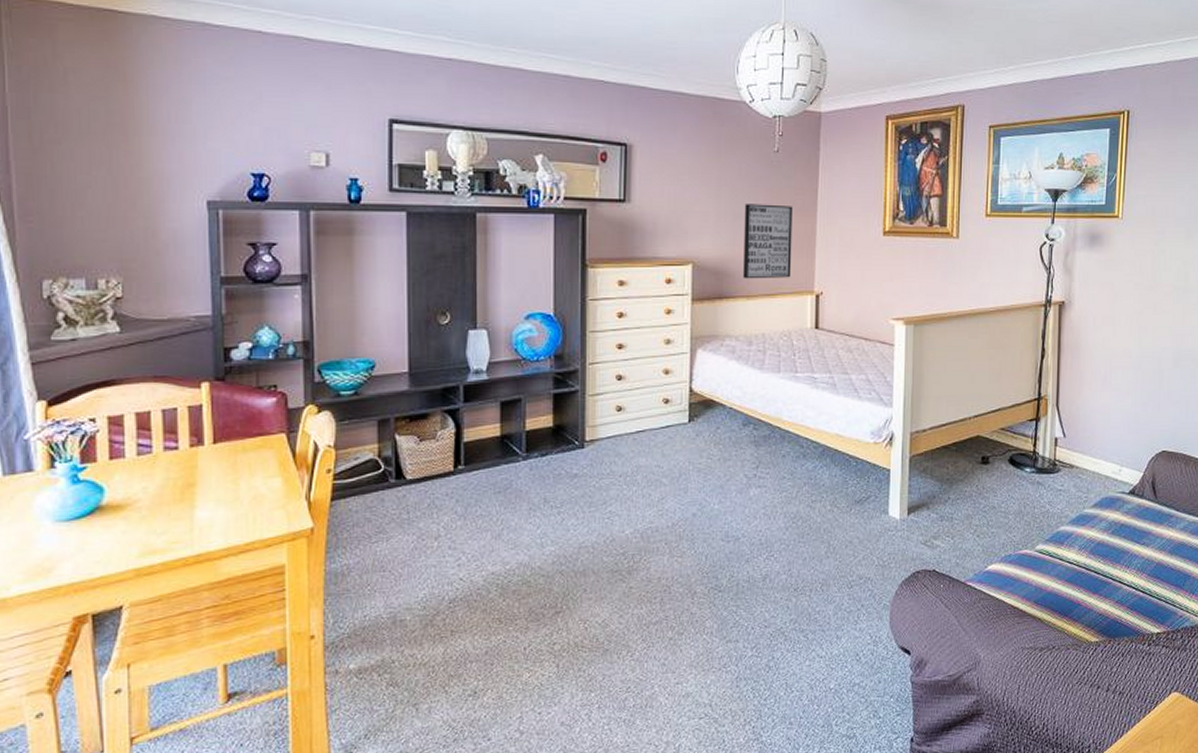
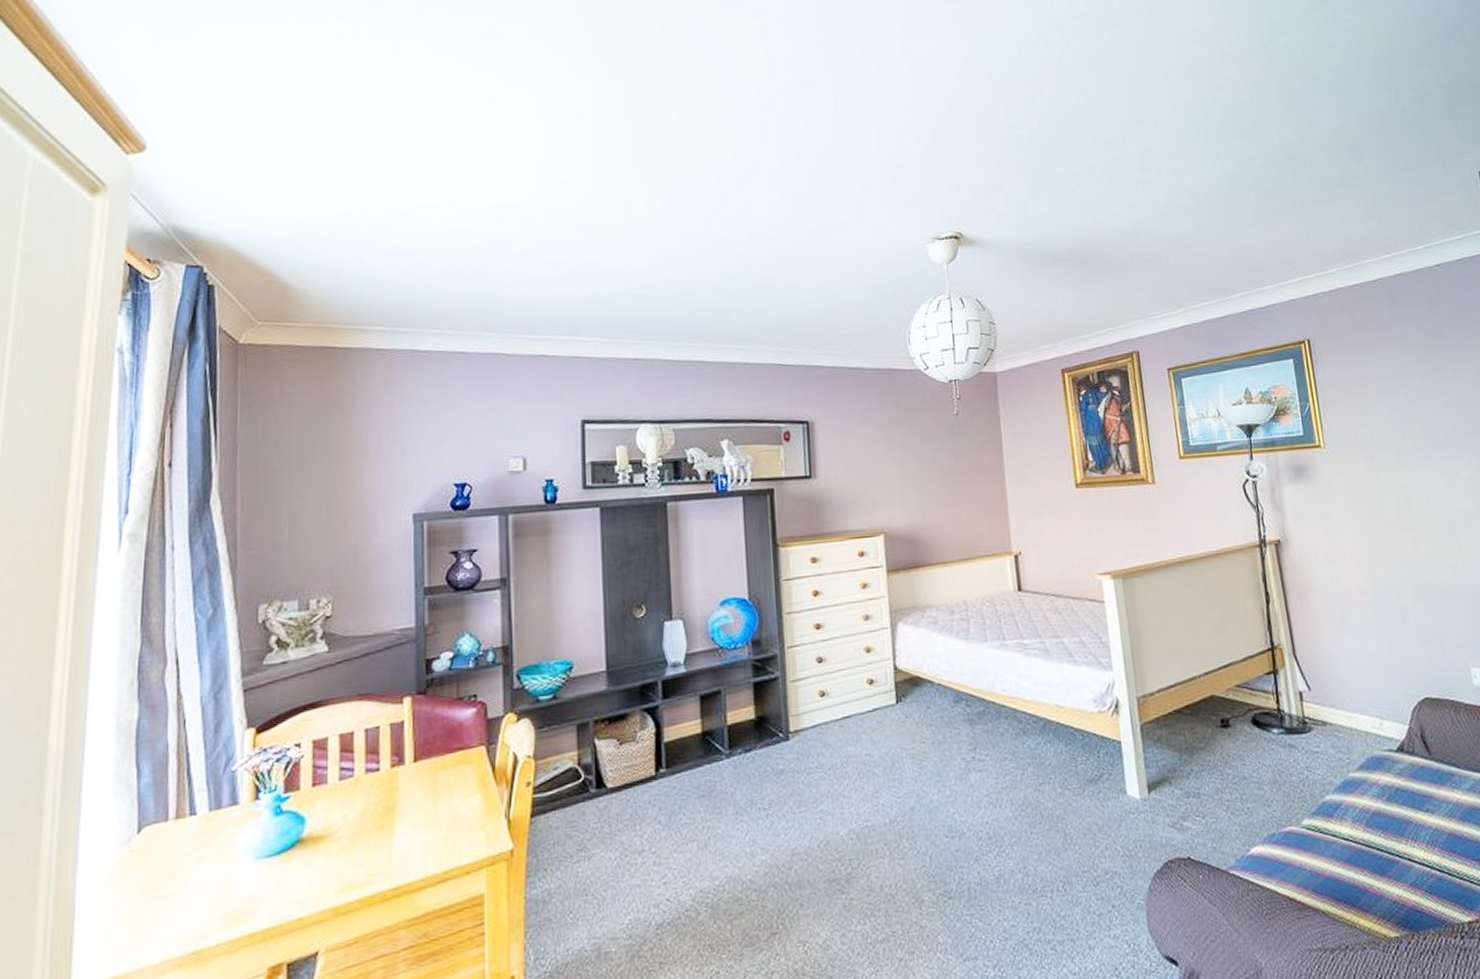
wall art: present [742,204,792,279] -> none [930,467,987,546]

